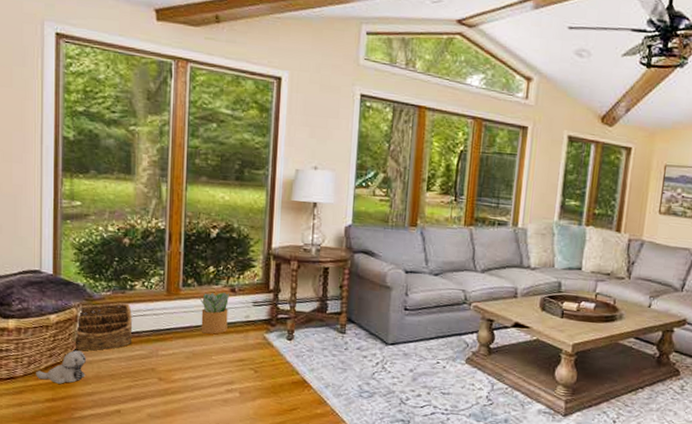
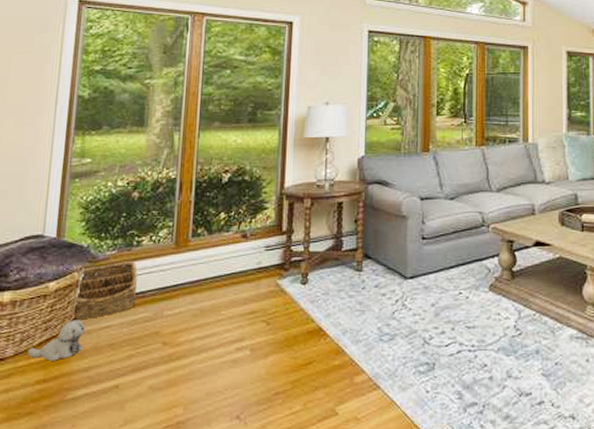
potted plant: present [198,292,229,334] -> none [208,238,240,286]

